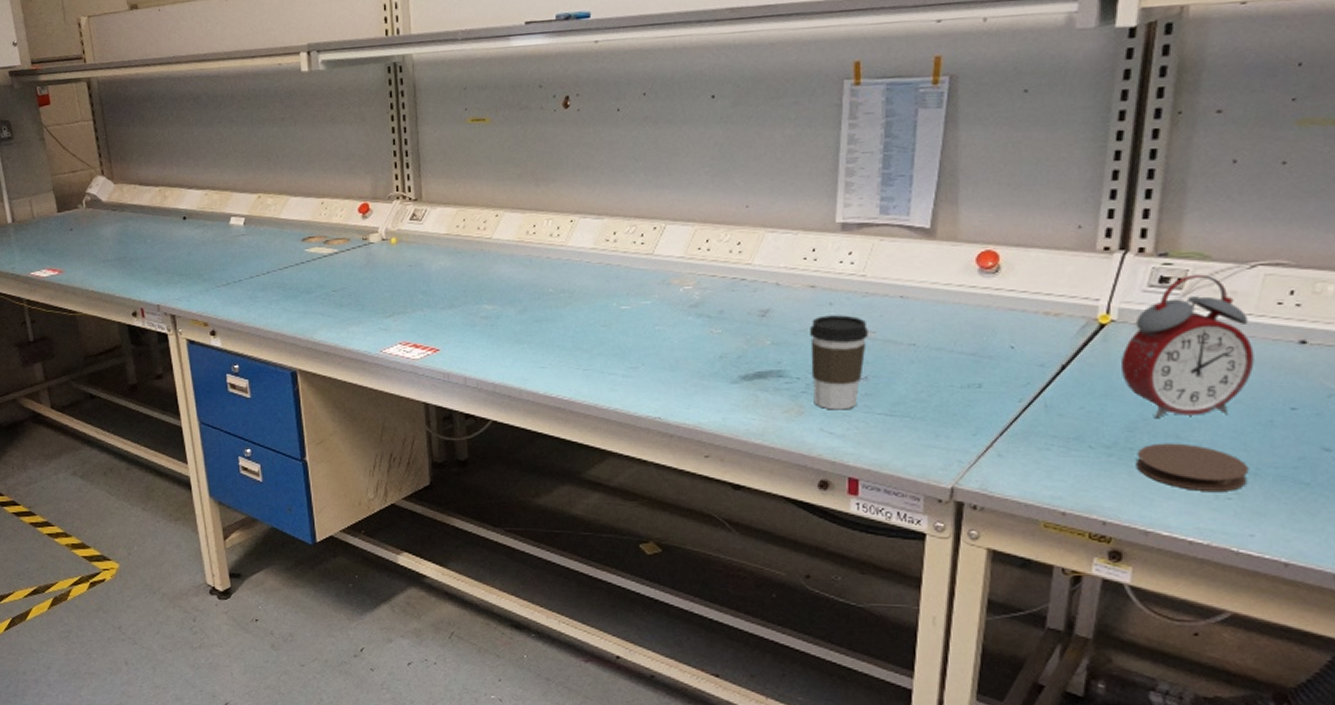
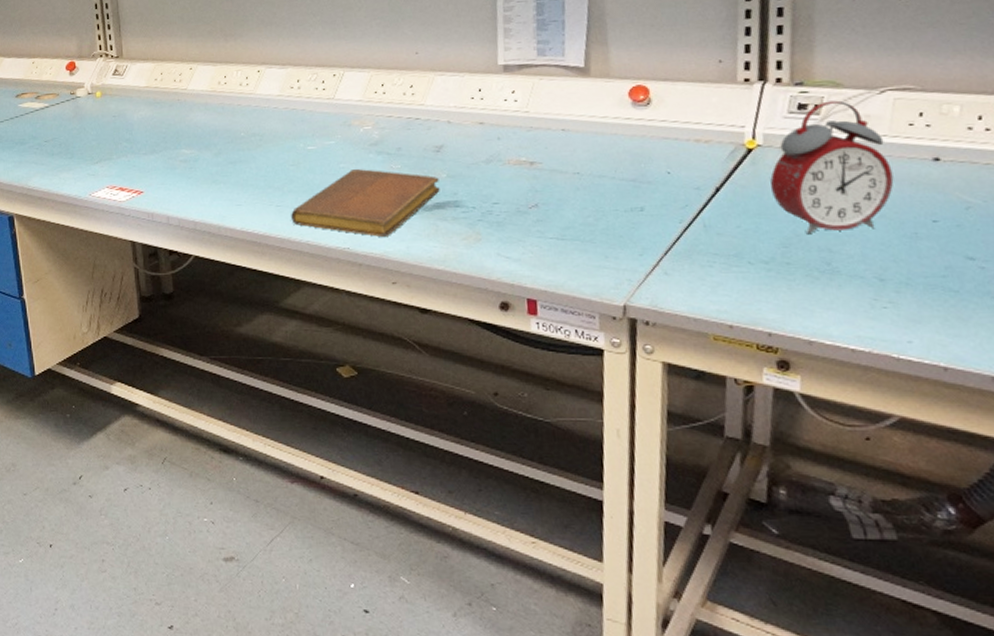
notebook: none [599,331,763,408] -> present [291,168,440,238]
coffee cup: present [810,315,868,410] -> none [481,148,535,236]
coaster: present [1135,443,1249,491] -> none [793,256,901,301]

